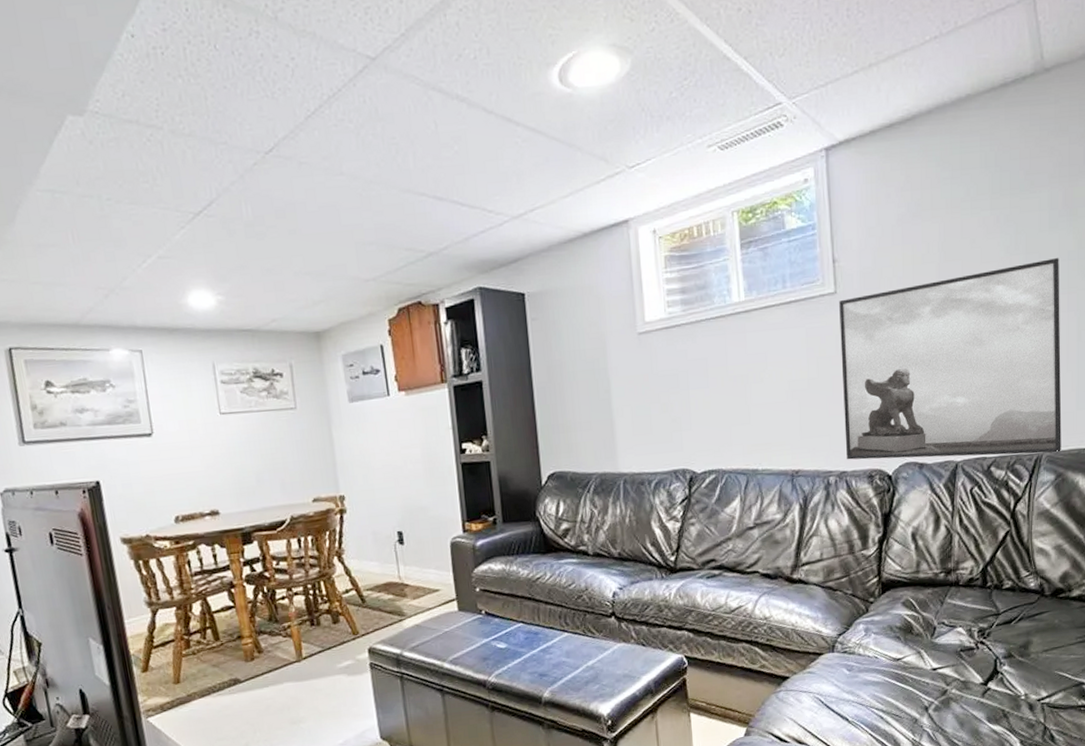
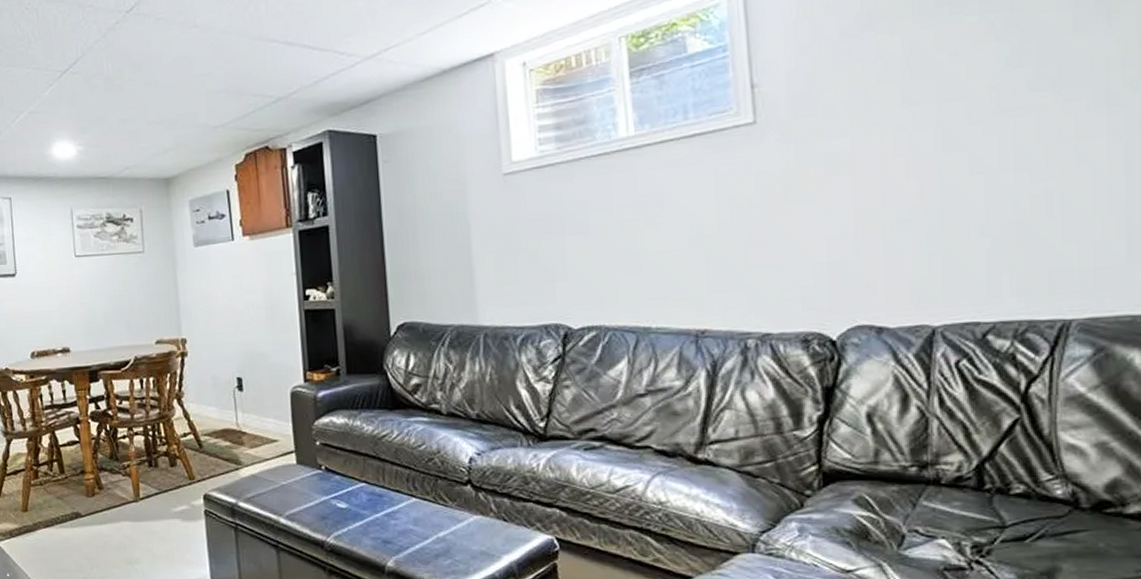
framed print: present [839,258,1062,460] -> none [760,68,1103,321]

